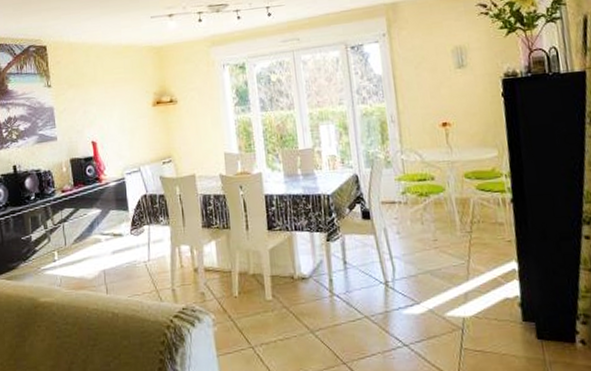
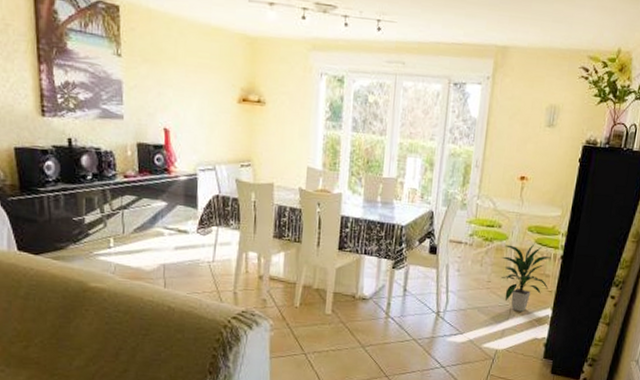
indoor plant: none [441,190,507,270] -> present [500,243,552,312]

